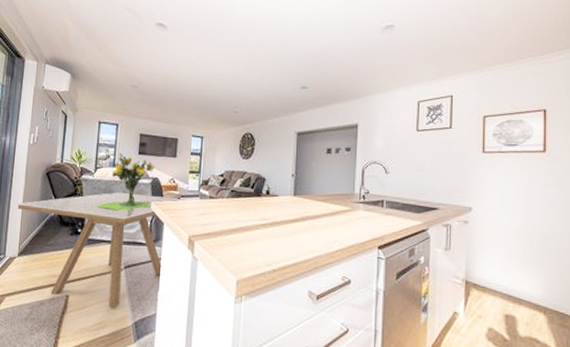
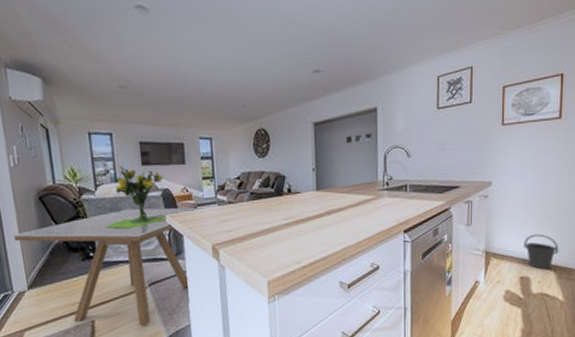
bucket: none [508,268,549,311] -> present [524,233,559,270]

